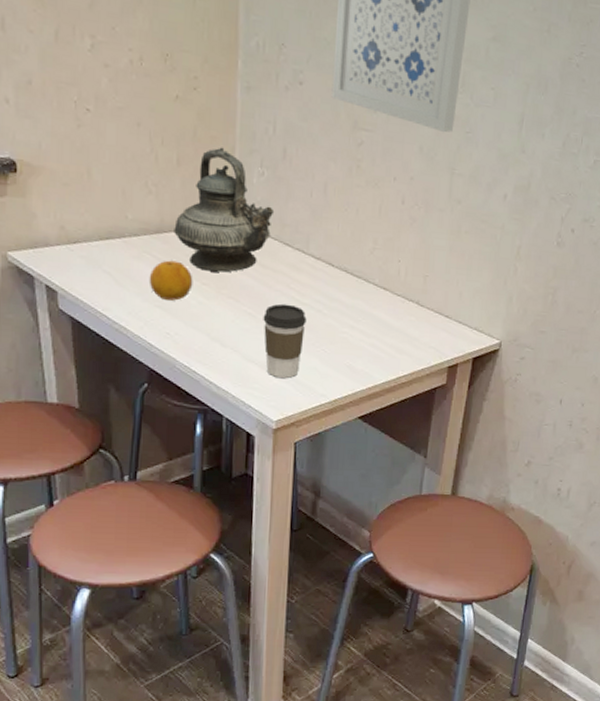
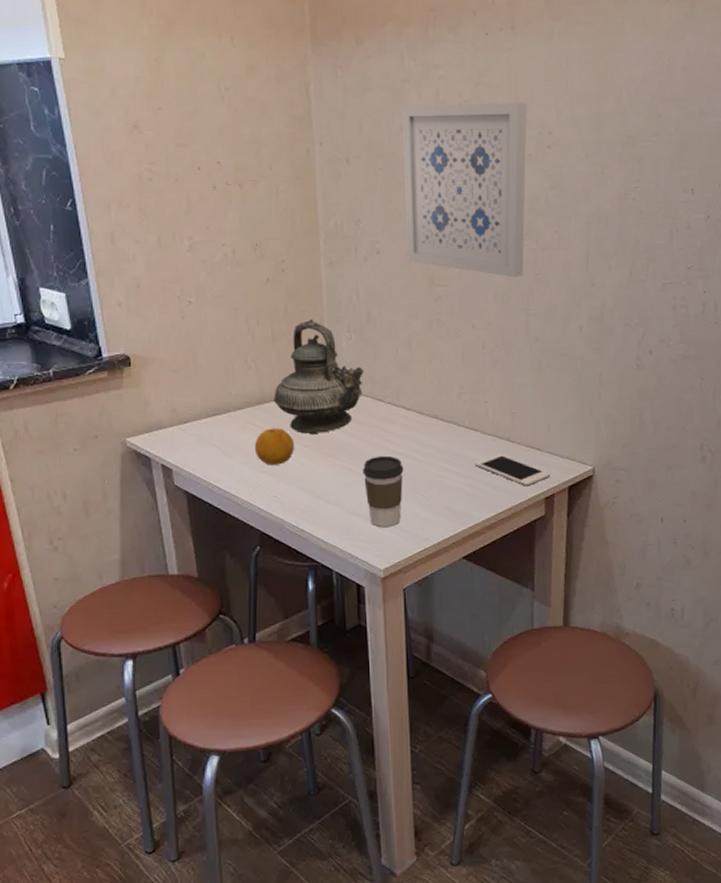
cell phone: none [381,316,457,353] -> present [475,454,551,486]

